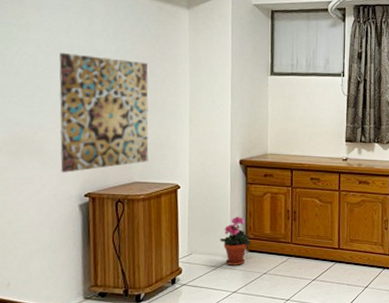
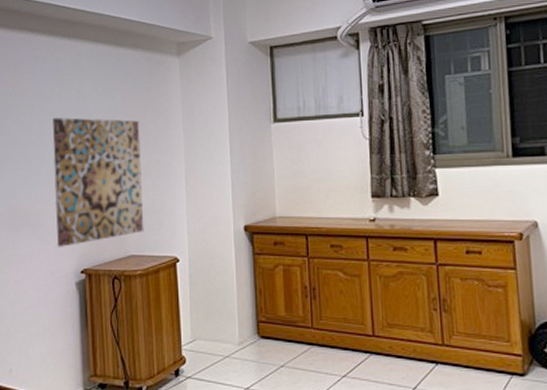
potted plant: present [220,216,251,265] -> none [227,294,263,355]

